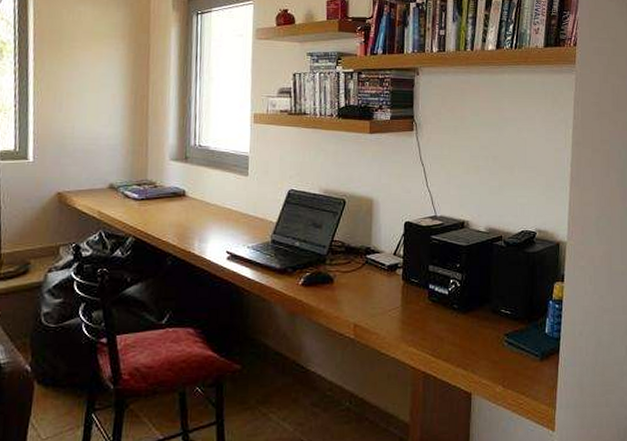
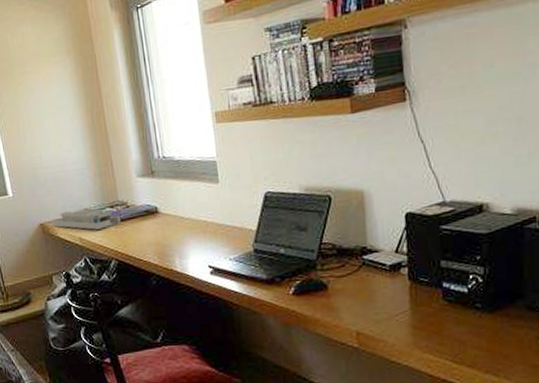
desk organizer: none [71,183,146,205] -> present [51,208,120,230]

